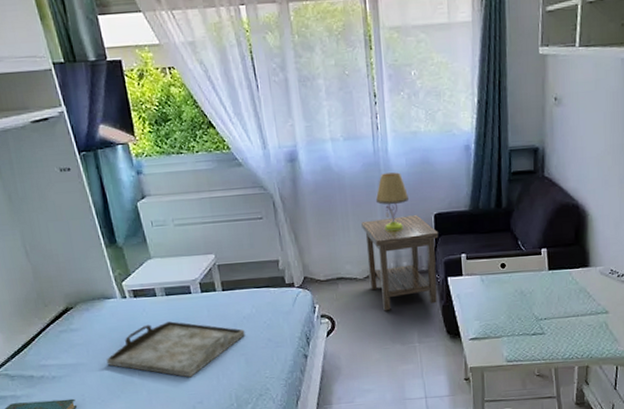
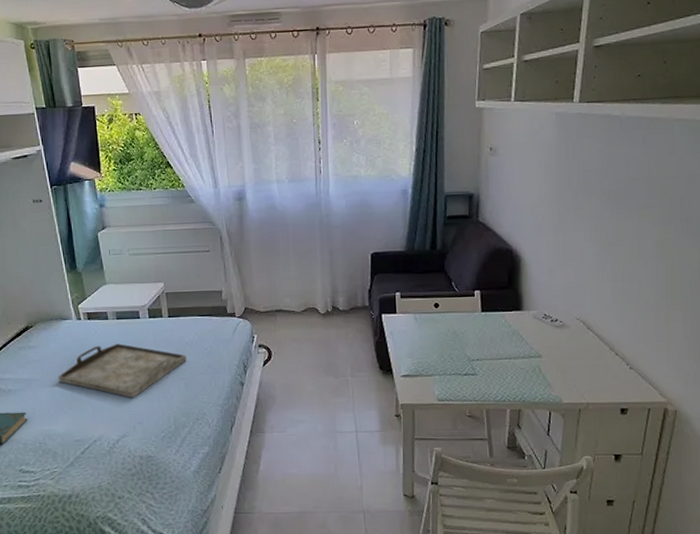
side table: present [361,215,439,311] -> none [301,254,375,344]
table lamp: present [375,172,408,232] -> none [315,213,347,268]

